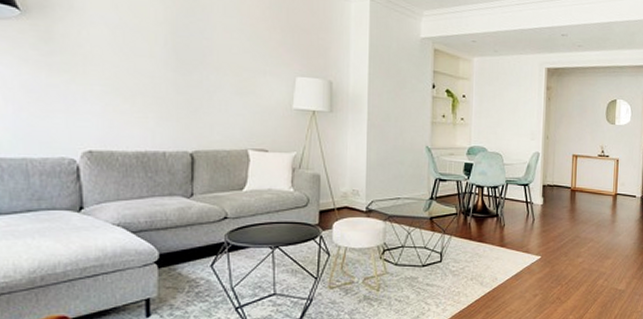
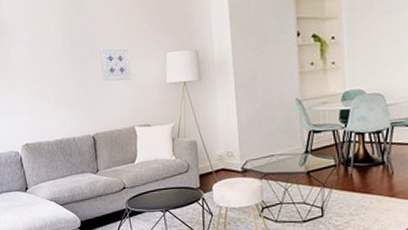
wall art: none [213,54,251,98] -> present [99,47,132,82]

